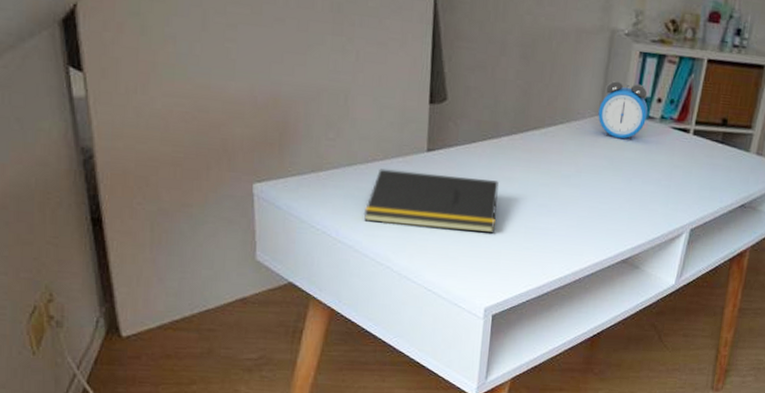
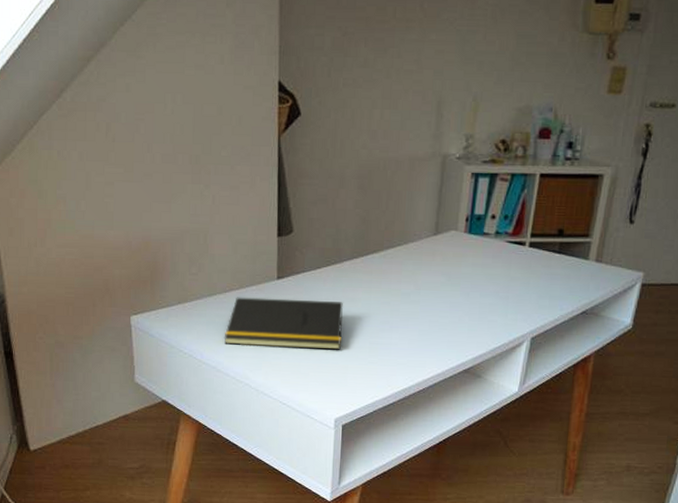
alarm clock: present [598,81,648,140] -> none [434,202,483,256]

